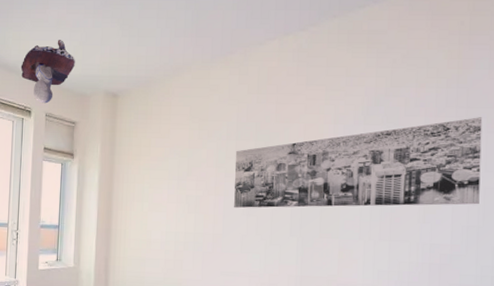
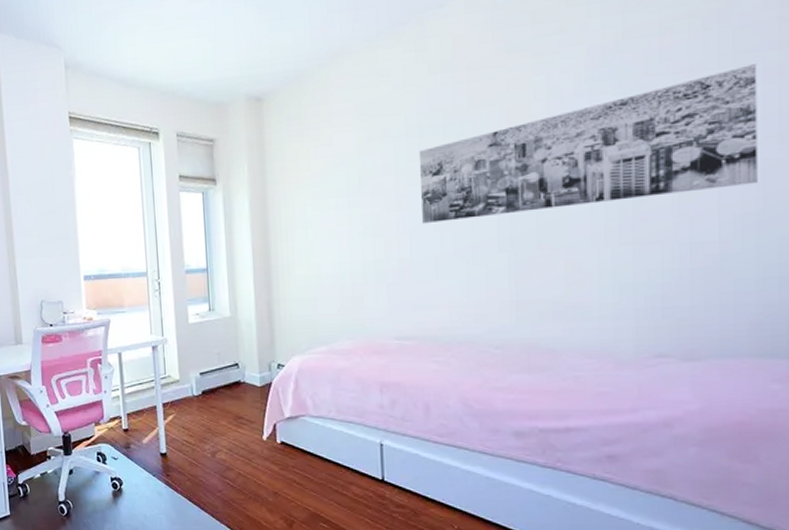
mushroom: present [20,40,76,104] -> none [140,38,207,121]

